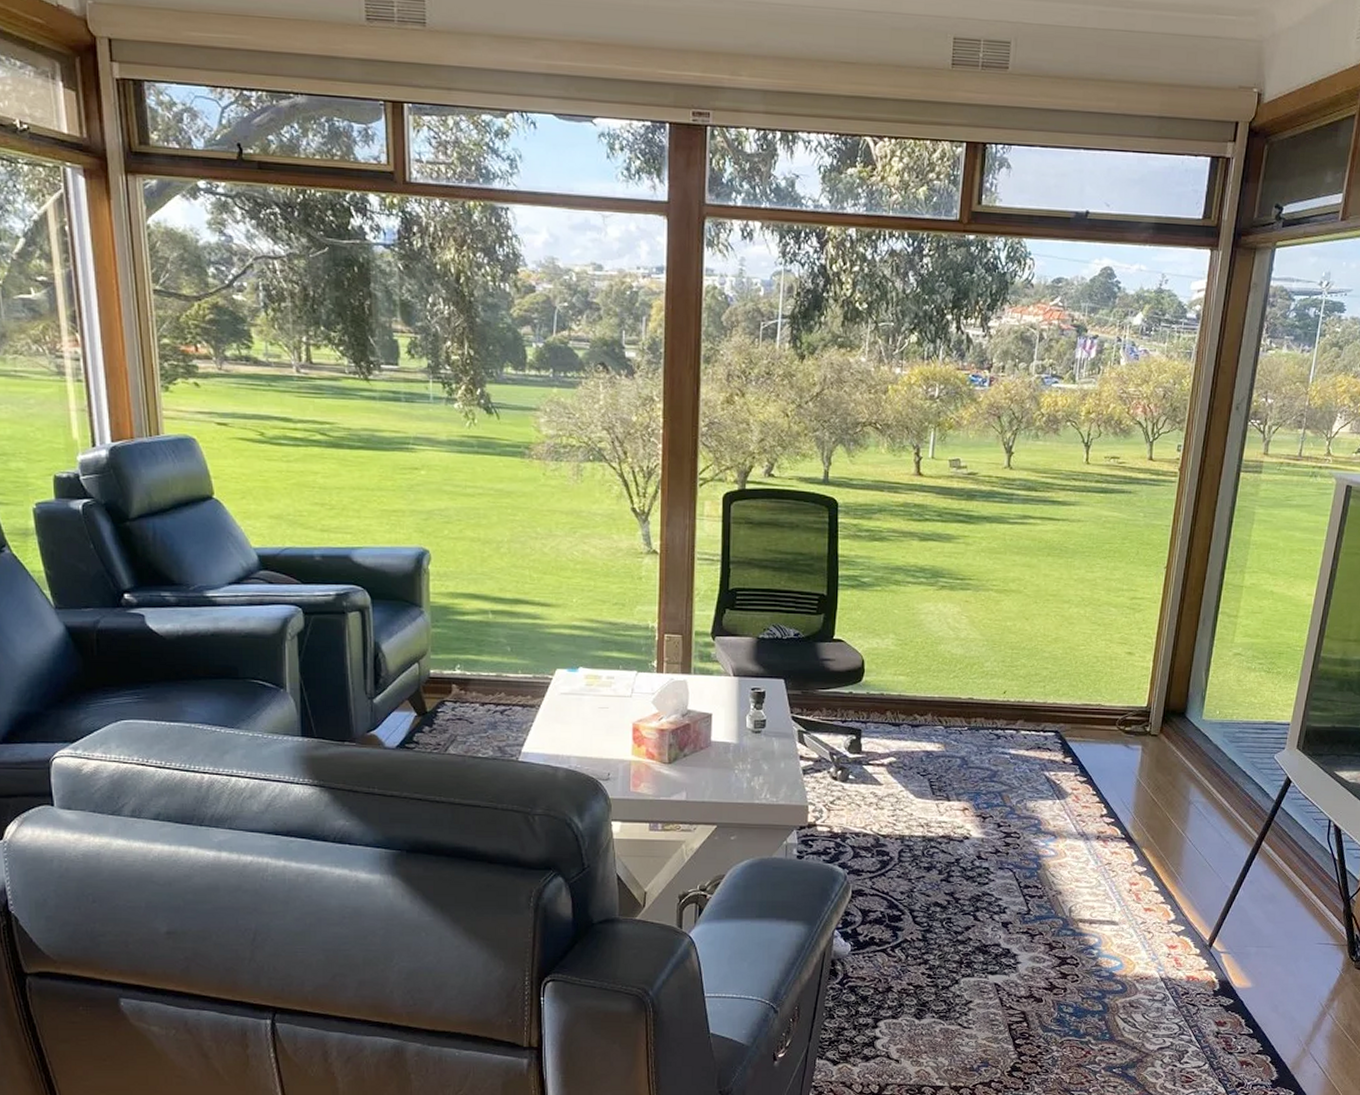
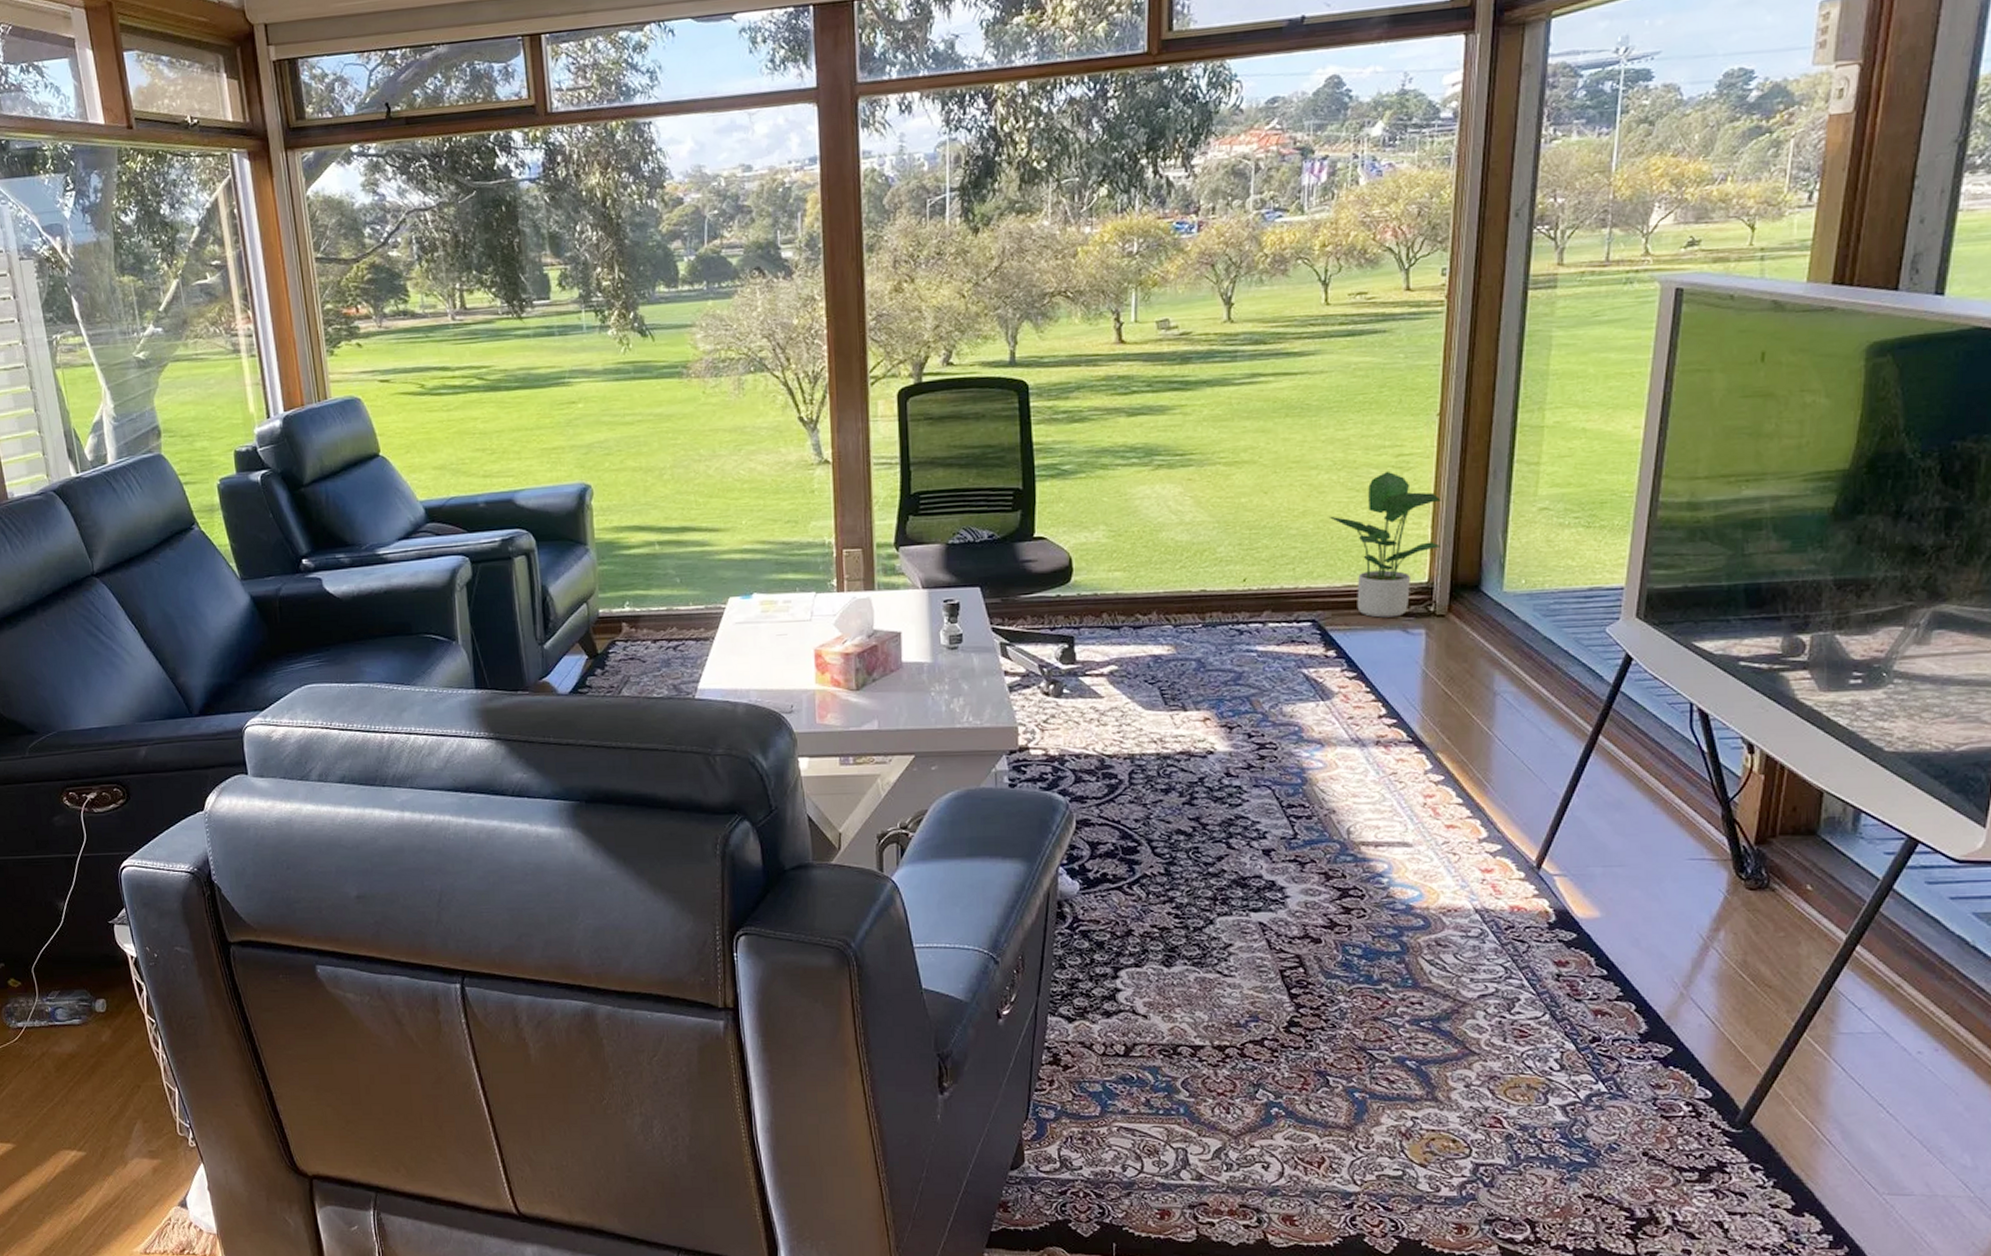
potted plant: none [1075,610,1163,734] -> present [1328,470,1442,618]

